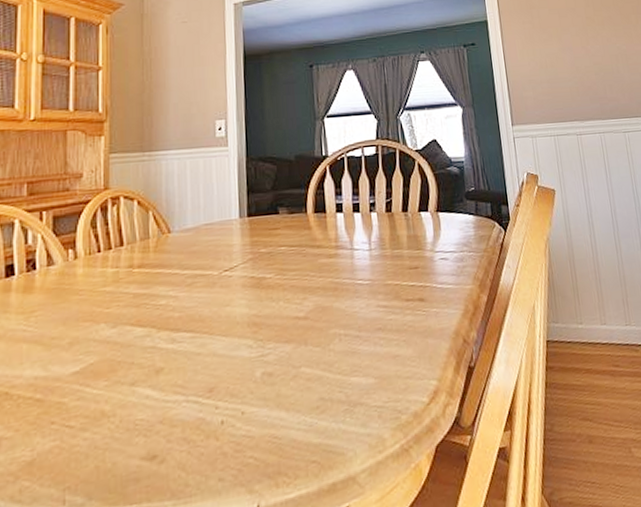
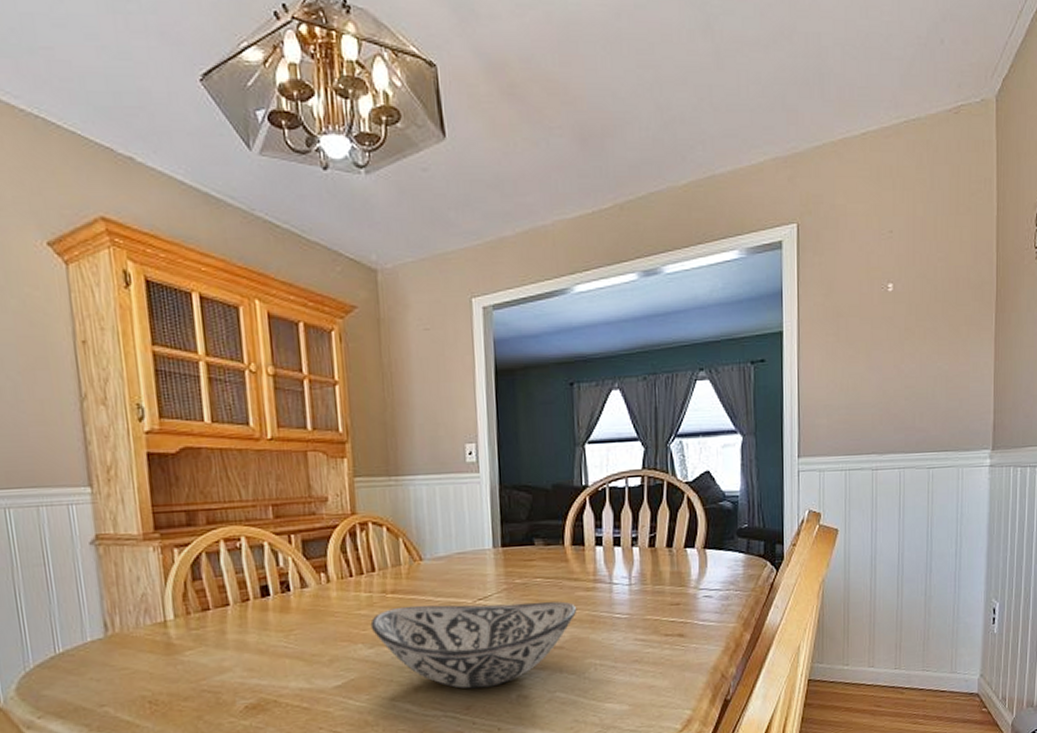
decorative bowl: none [115,269,321,368] -> present [370,601,577,689]

